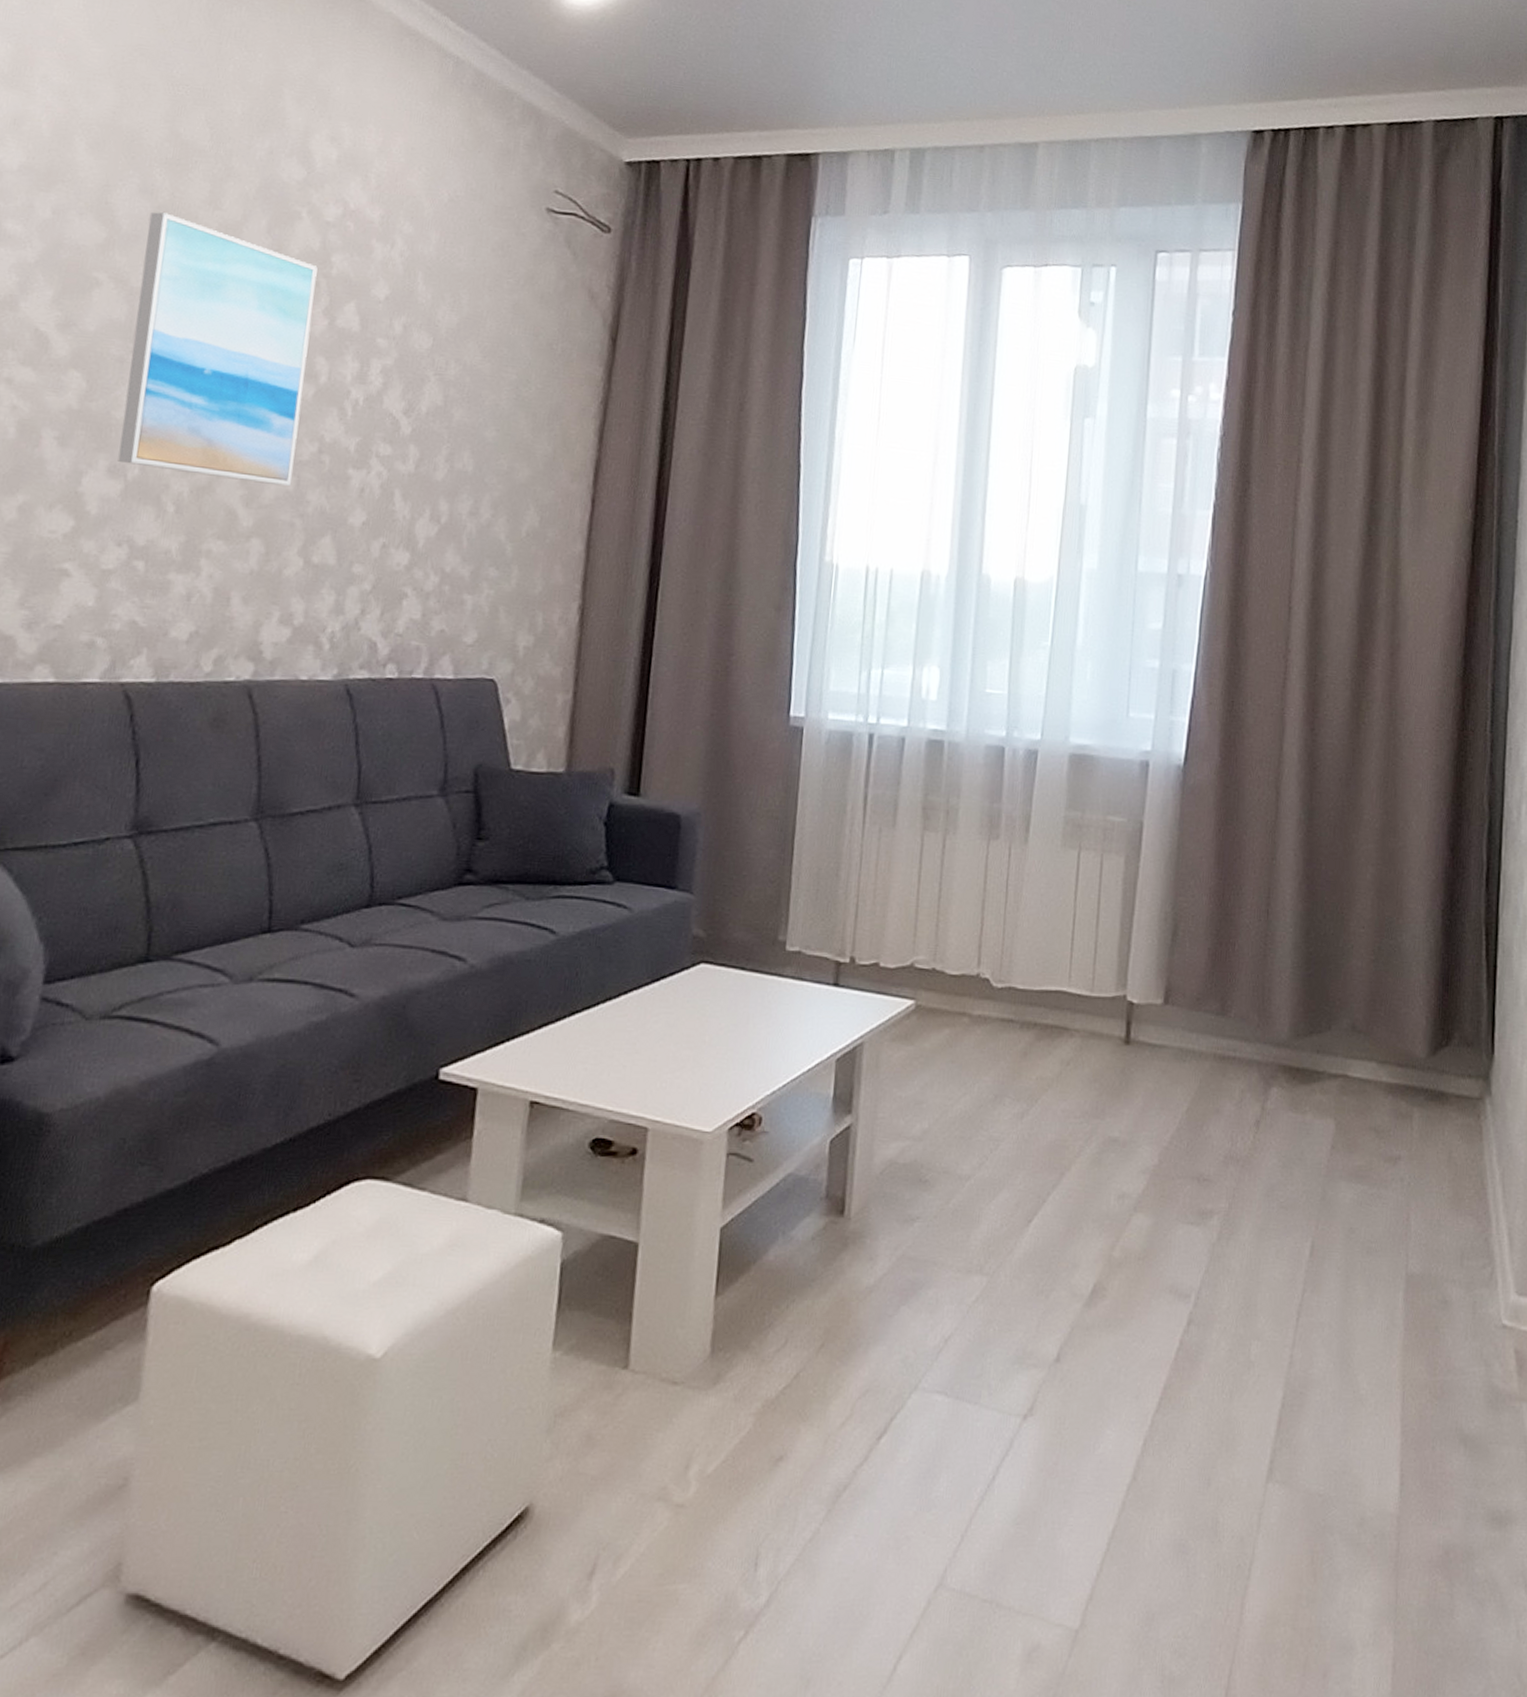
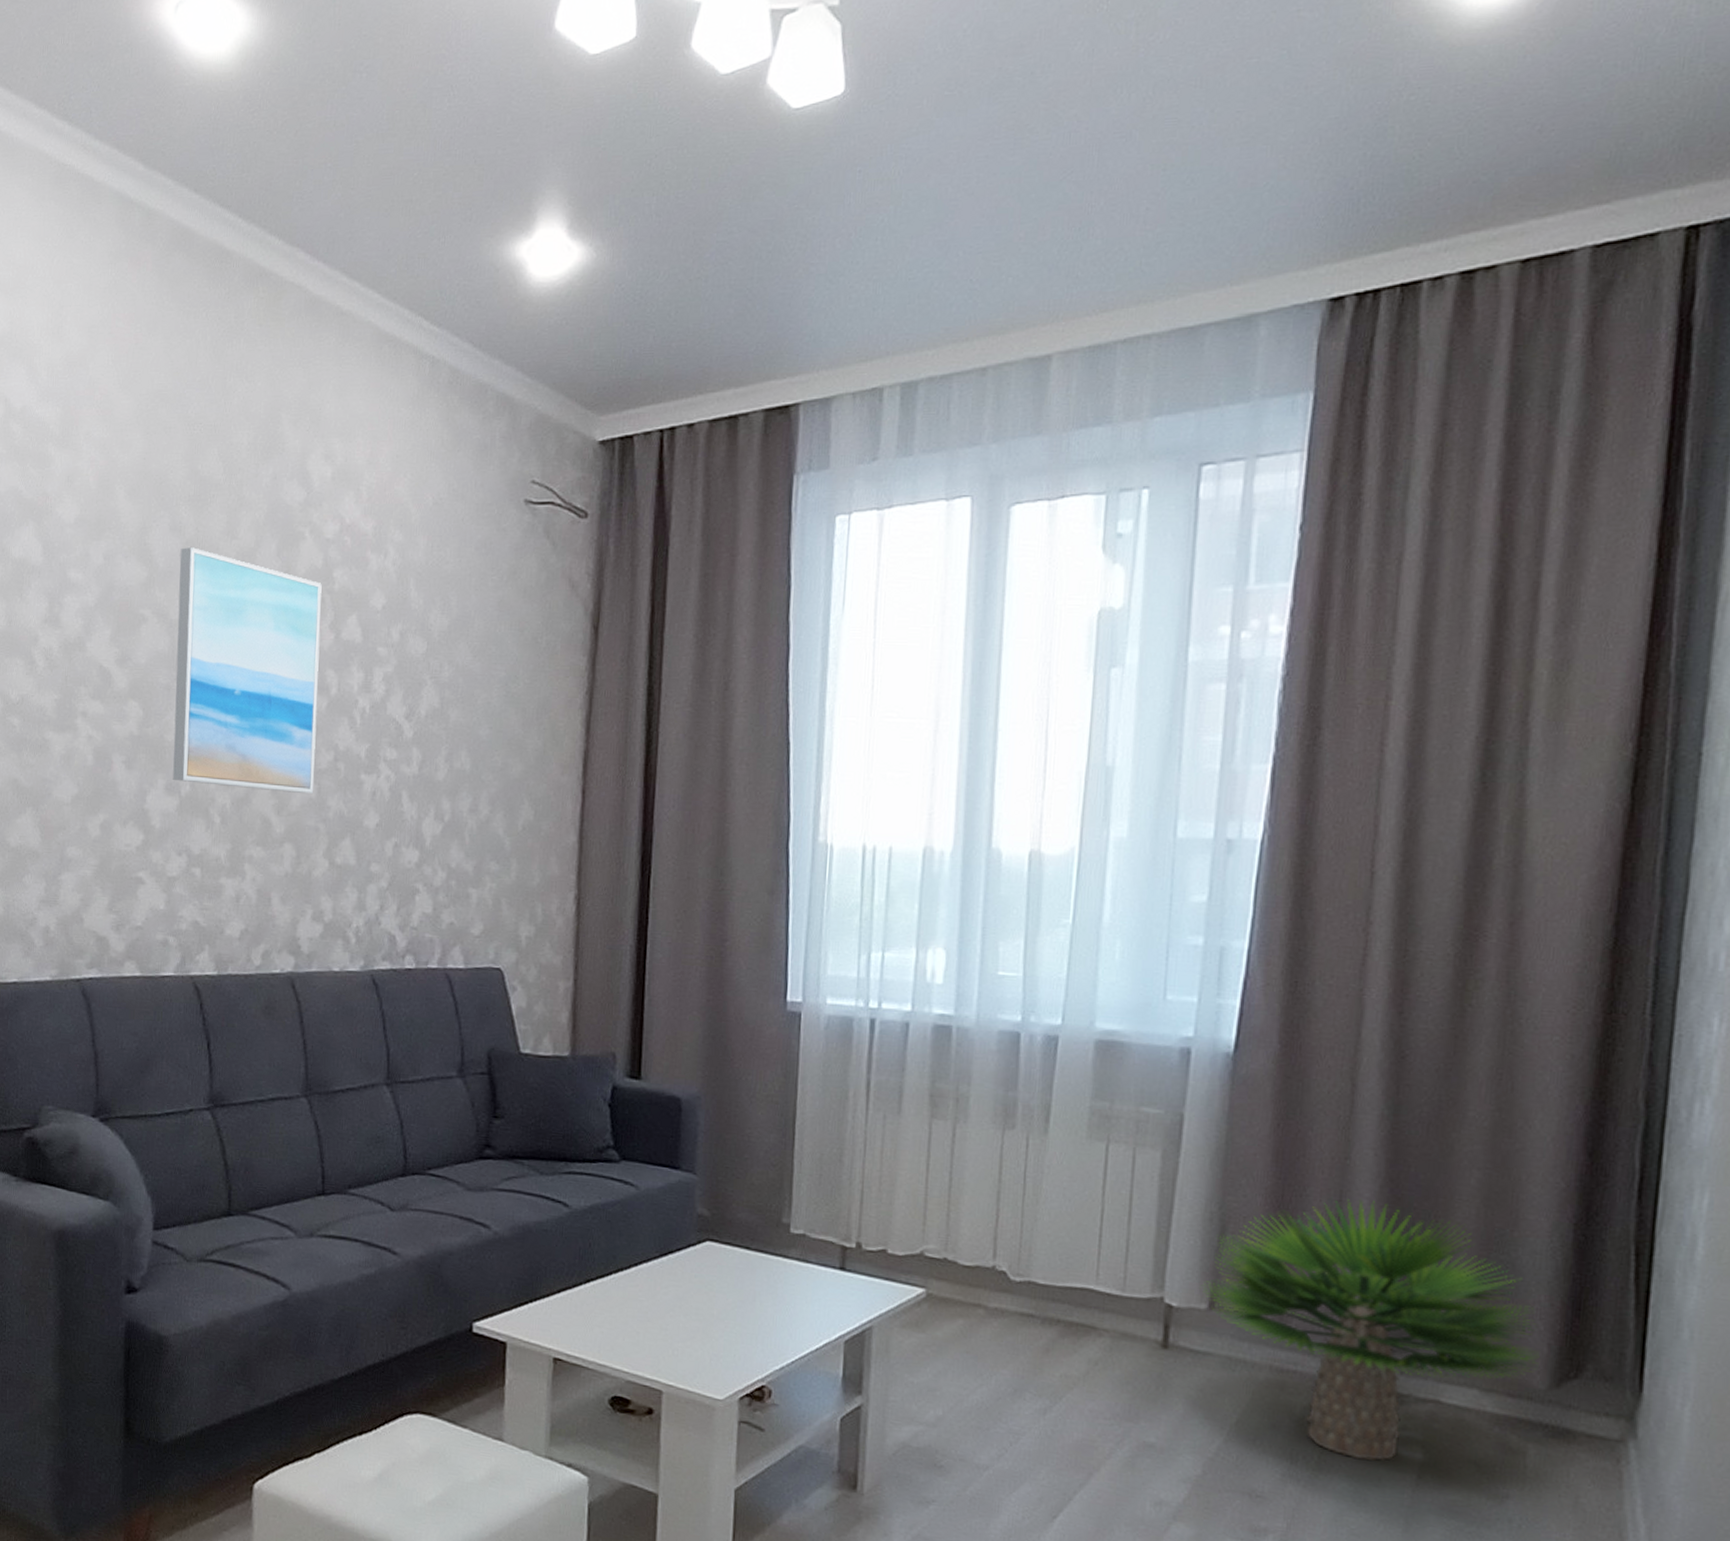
potted plant: none [1158,896,1420,1135] -> present [1201,1199,1540,1461]

